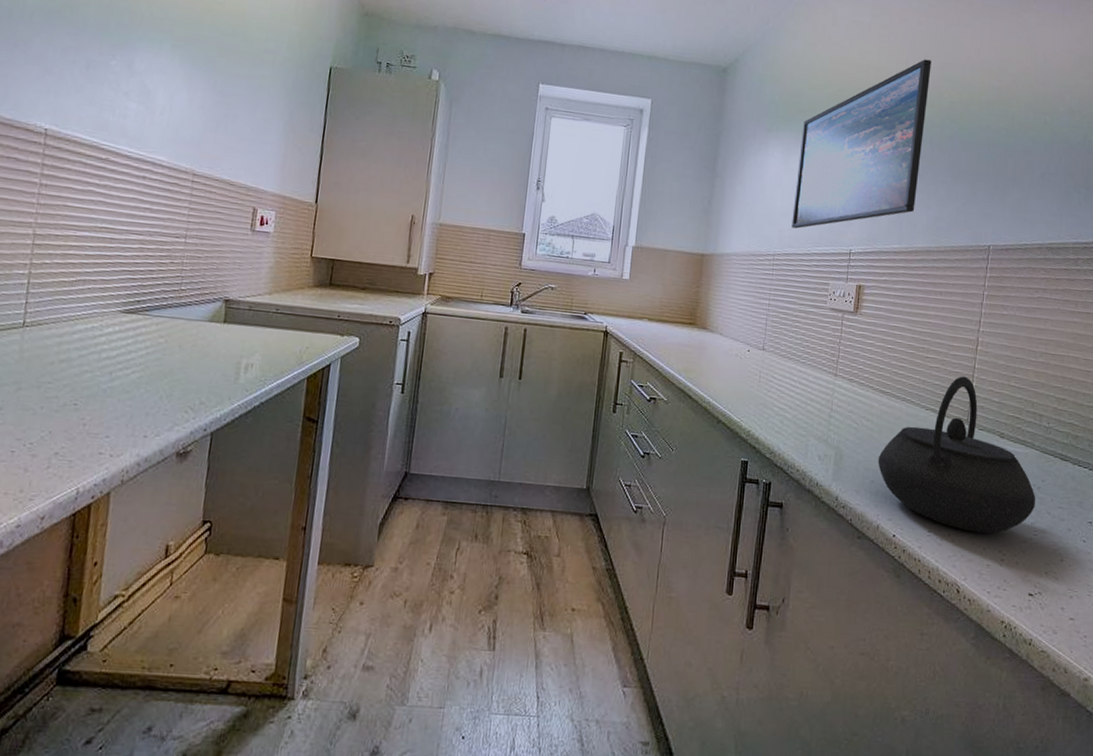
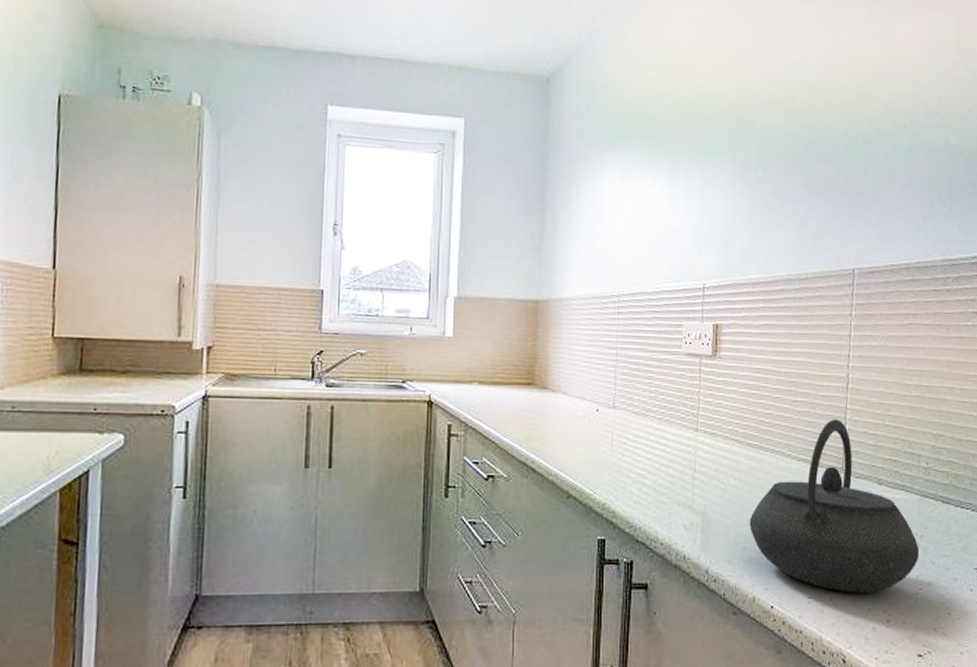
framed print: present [791,59,932,229] -> none [636,59,779,264]

